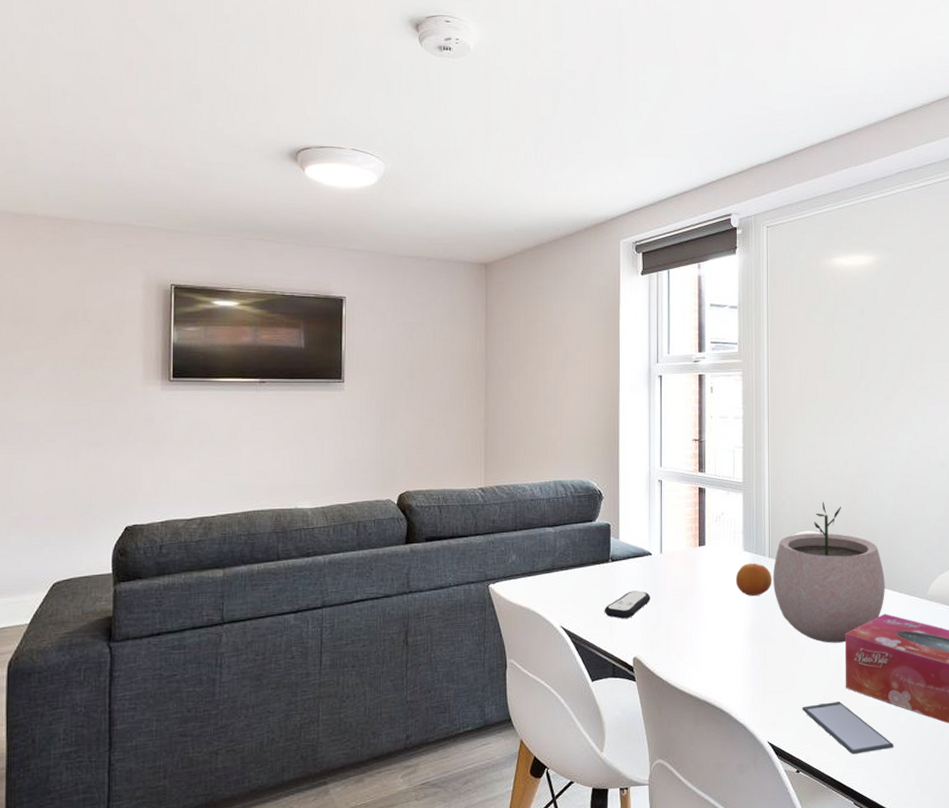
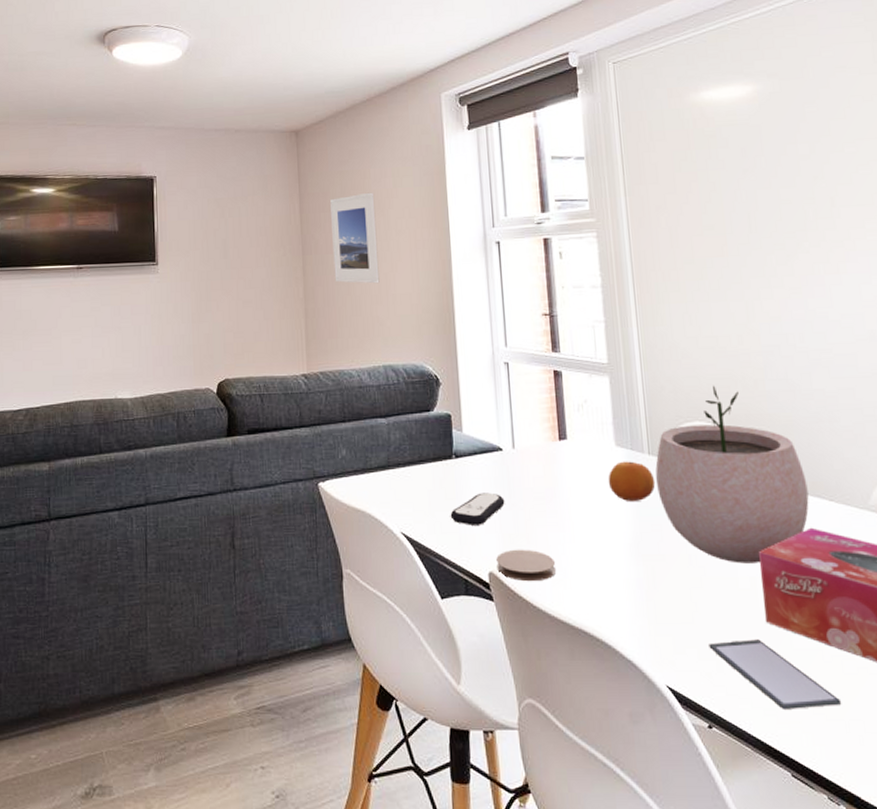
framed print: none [514,325,555,408] -> present [330,192,380,284]
coaster: none [640,637,689,664] -> present [496,549,557,582]

